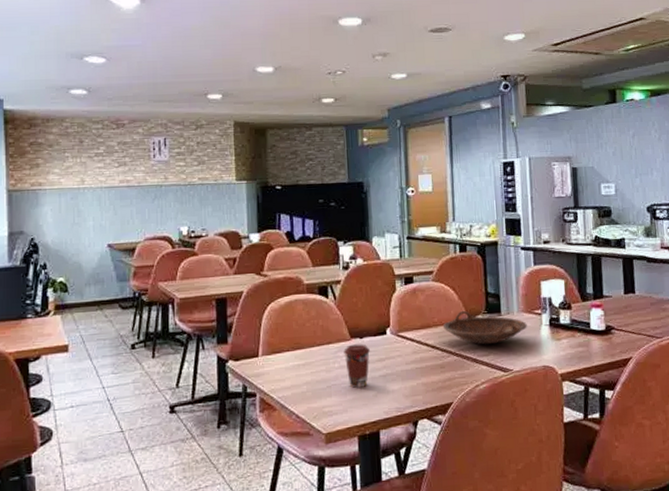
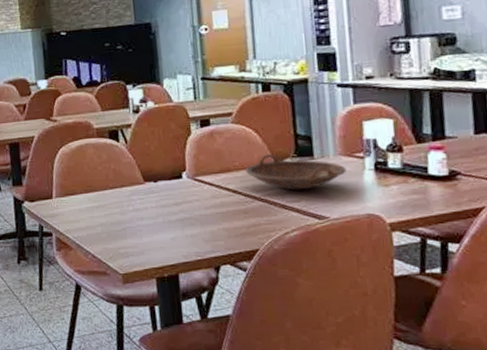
coffee cup: present [343,344,371,388] -> none [137,187,166,231]

